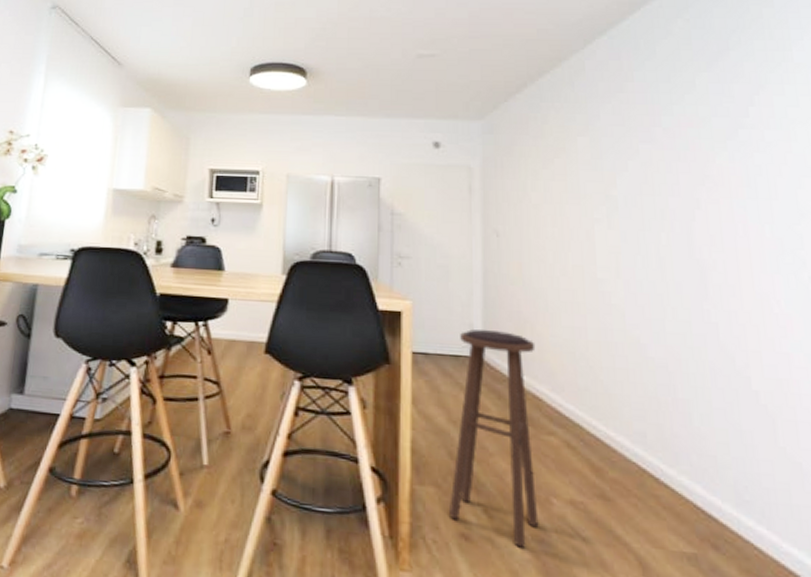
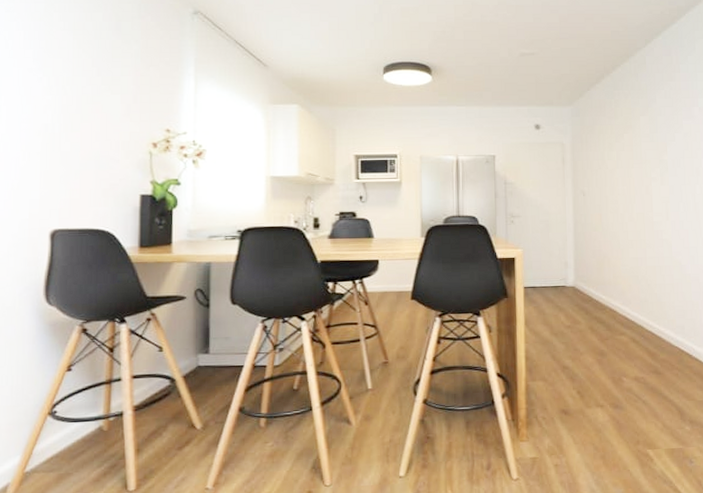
stool: present [448,329,539,548] -> none [553,265,614,414]

